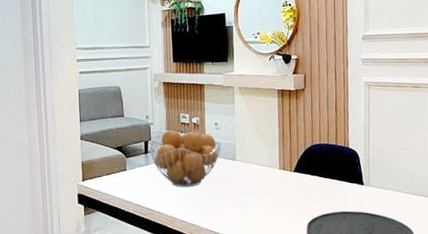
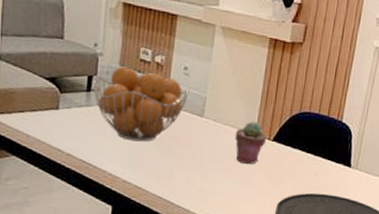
potted succulent: none [262,158,289,194] -> present [234,121,267,164]

